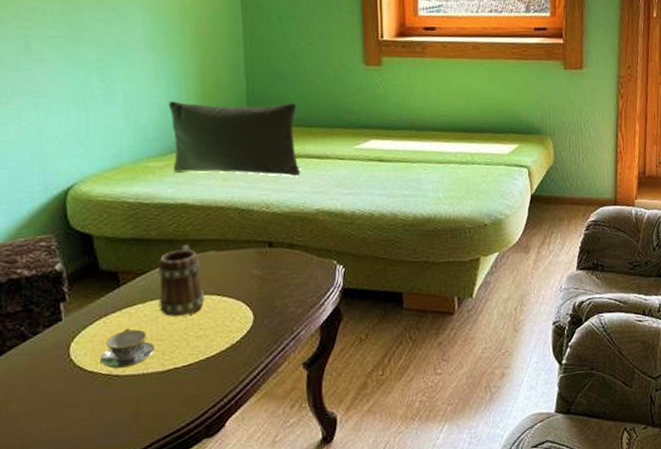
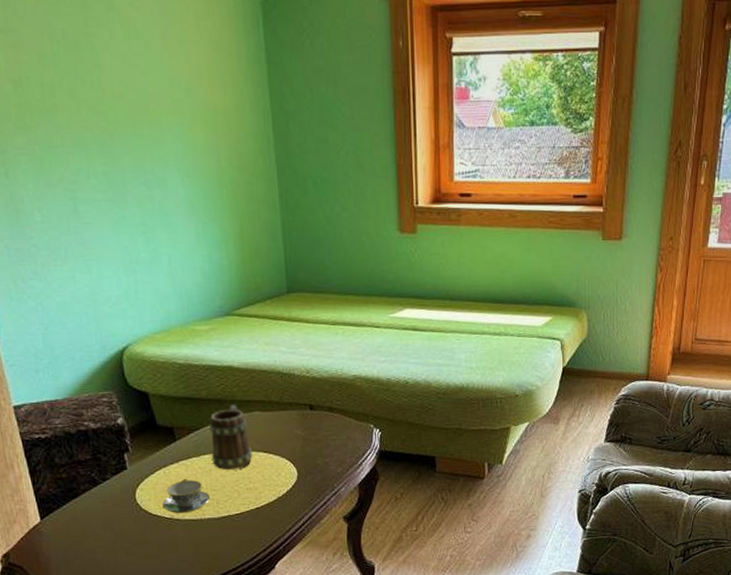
pillow: present [168,101,301,177] -> none [210,266,339,343]

